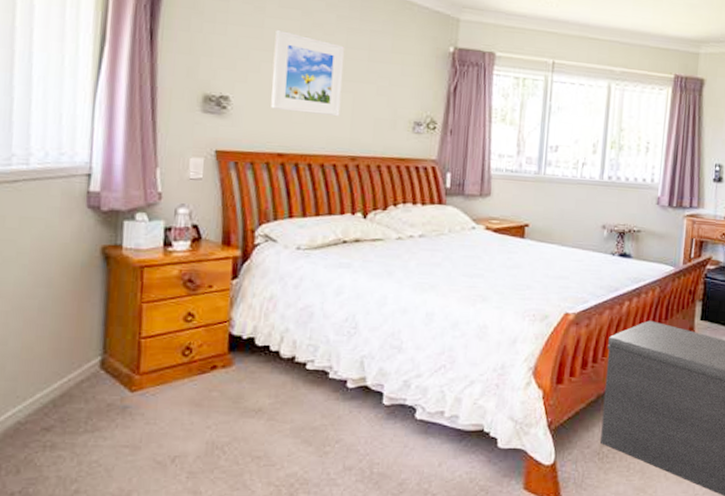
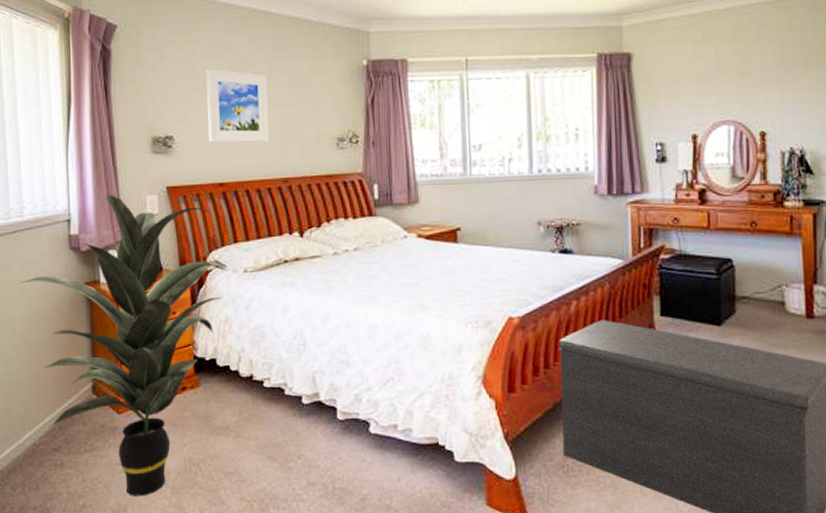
indoor plant: none [17,150,280,481] -> present [20,194,229,496]

